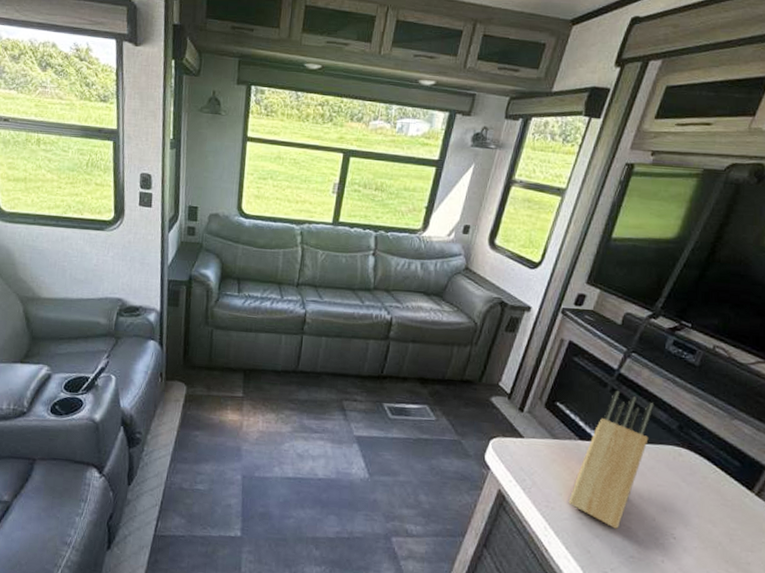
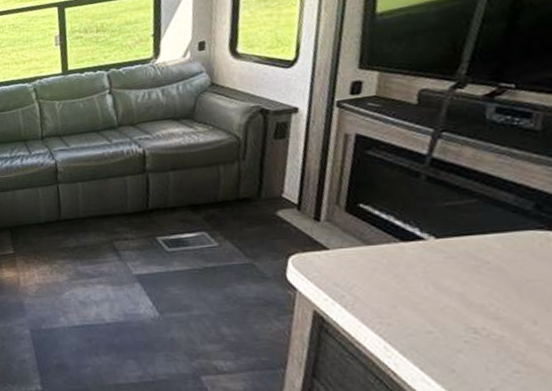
knife block: present [568,390,655,529] -> none [407,177,497,340]

